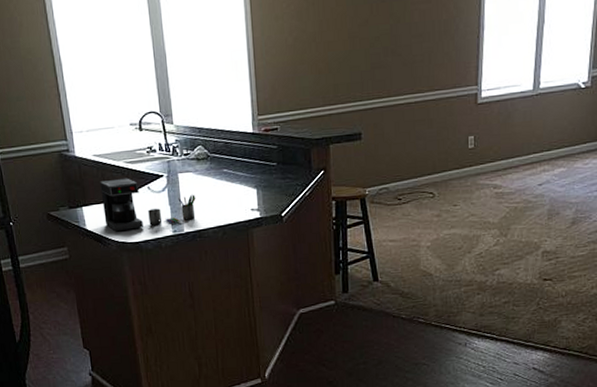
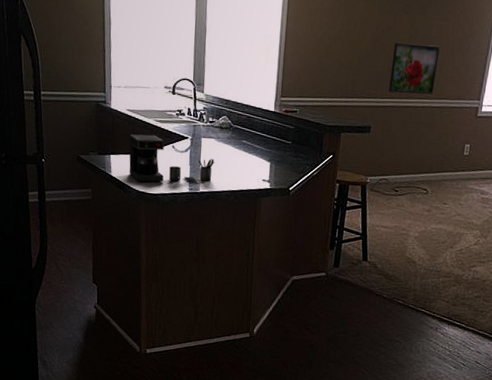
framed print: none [374,32,426,92] -> present [389,42,440,94]

